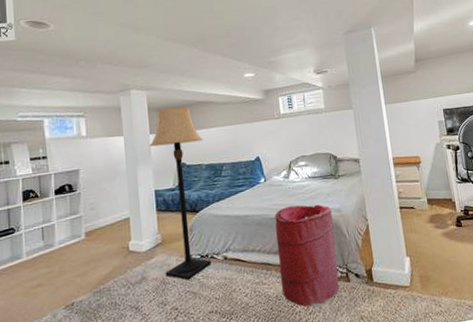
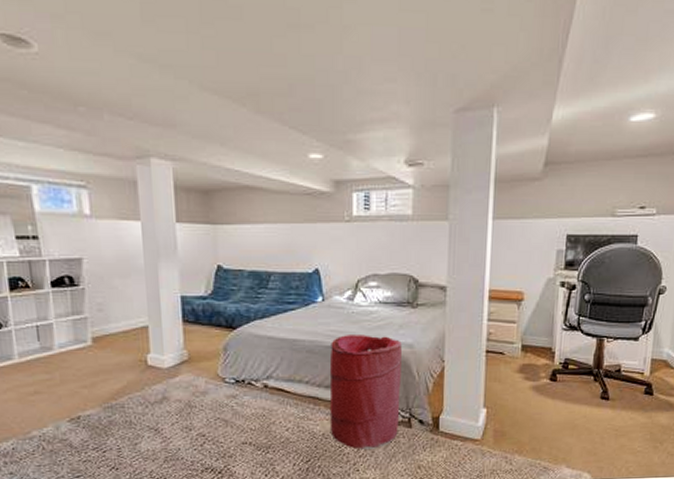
lamp: present [149,107,212,280] -> none [175,189,248,406]

